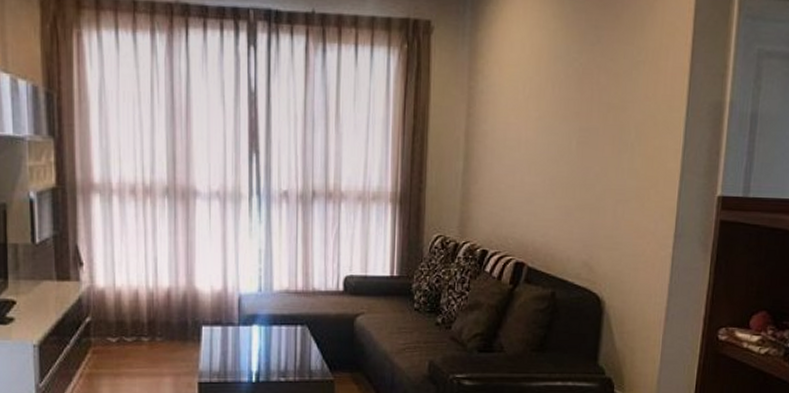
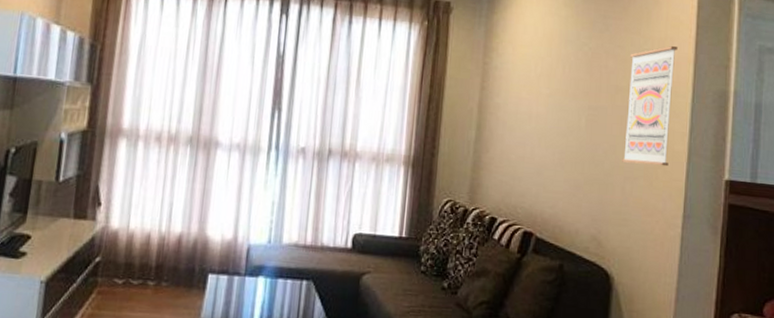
wall art: none [614,56,673,186] -> present [622,46,678,167]

